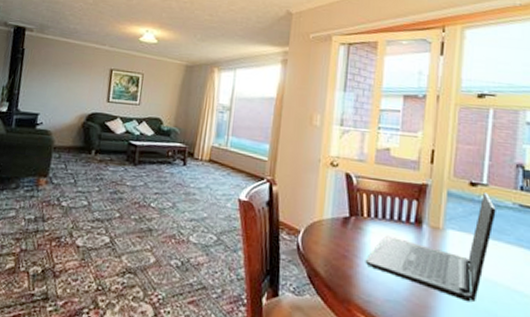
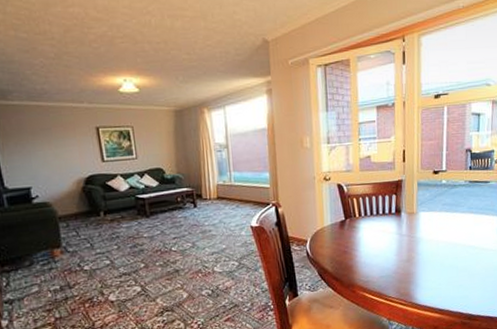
laptop: present [366,193,496,302] -> none [362,177,453,263]

